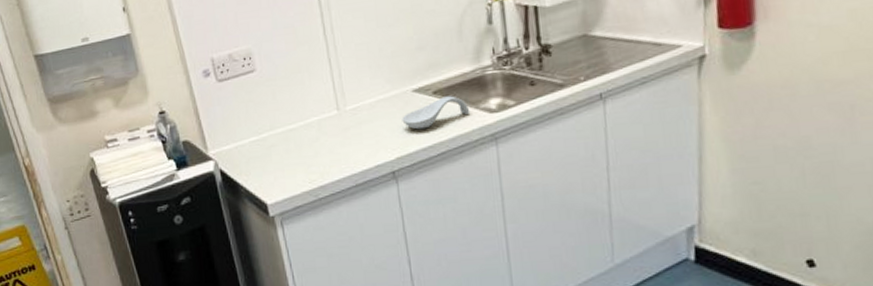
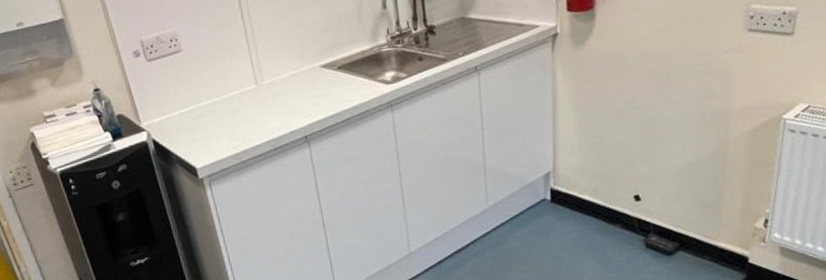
spoon rest: present [402,96,471,130] -> none [312,70,370,100]

